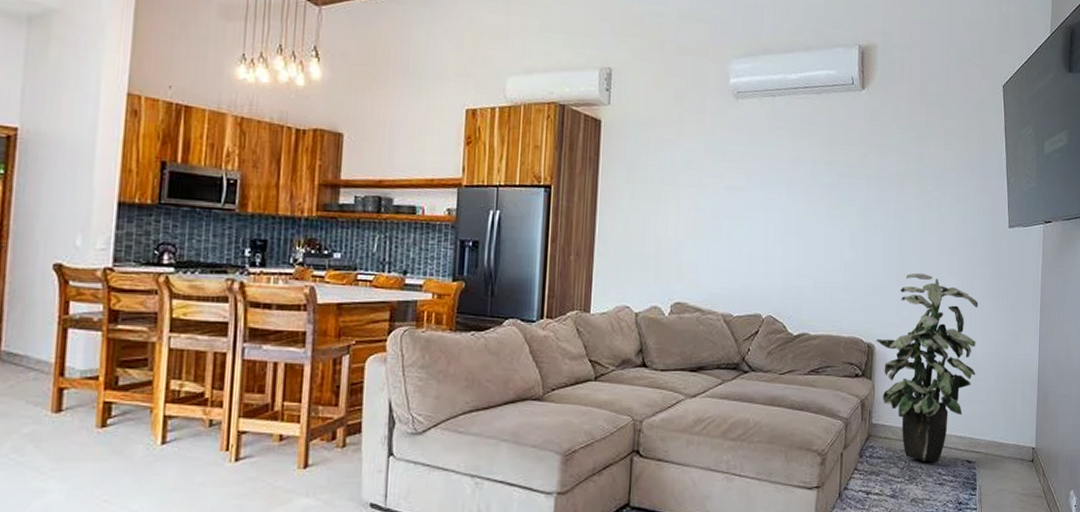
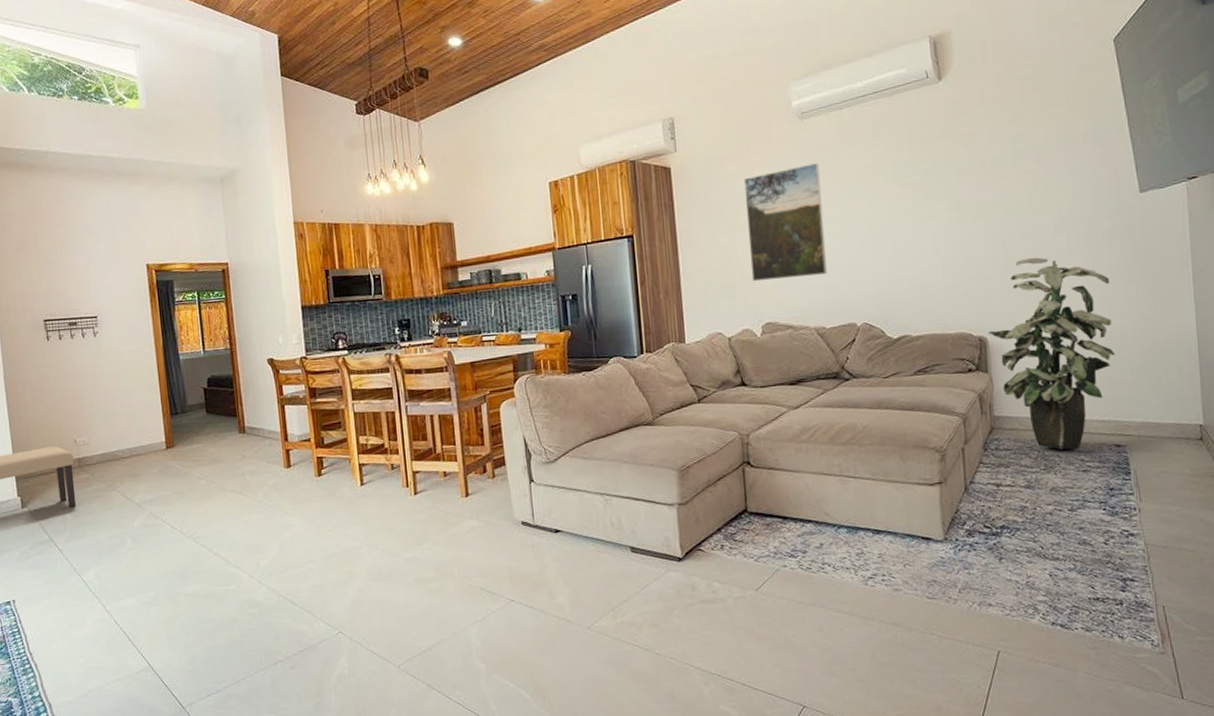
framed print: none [668,144,747,261] -> present [743,163,827,282]

